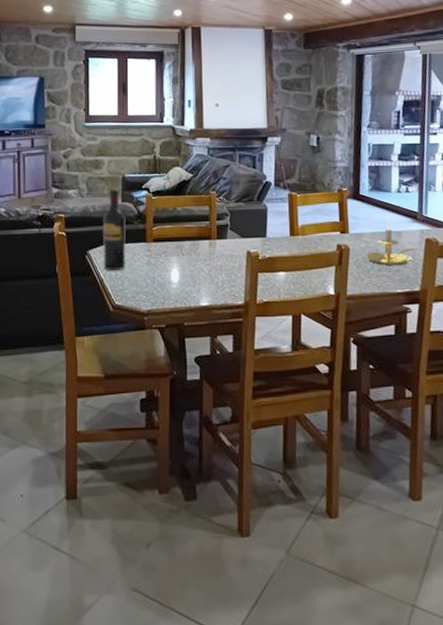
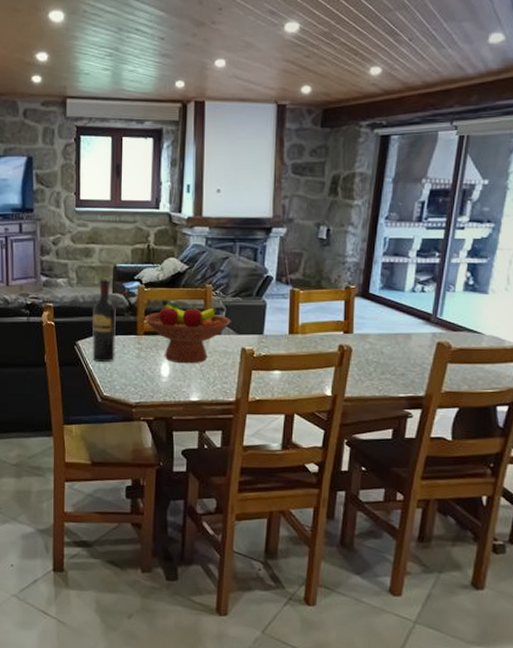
fruit bowl: none [152,207,235,269] -> present [144,299,231,364]
candle holder: present [365,218,418,266] -> none [369,319,427,370]

